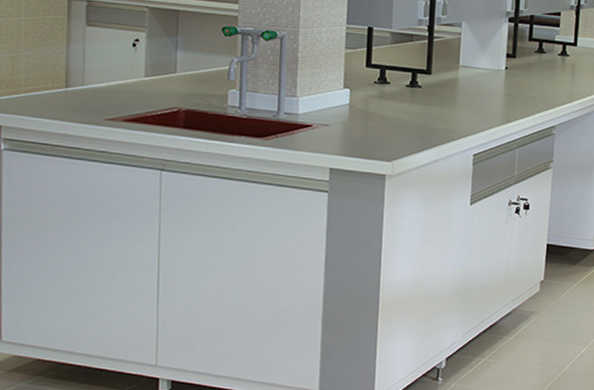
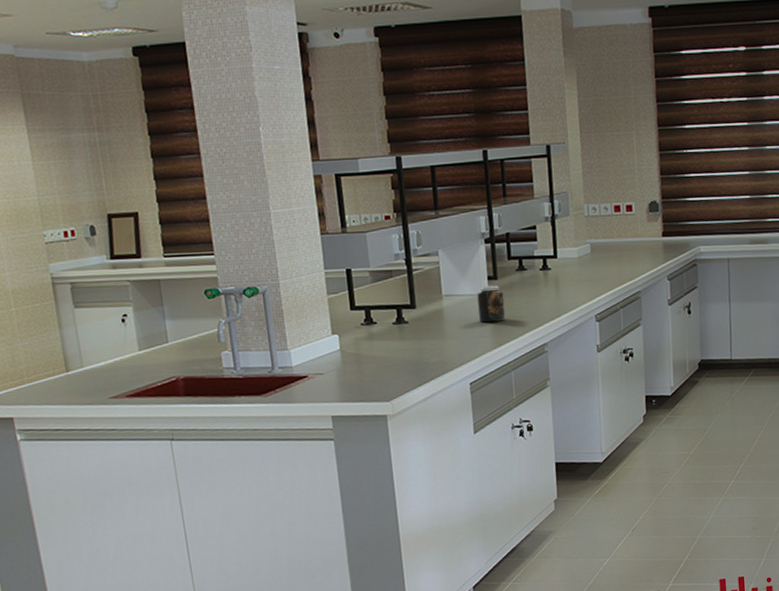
jar: none [491,62,520,99] -> present [477,285,506,323]

